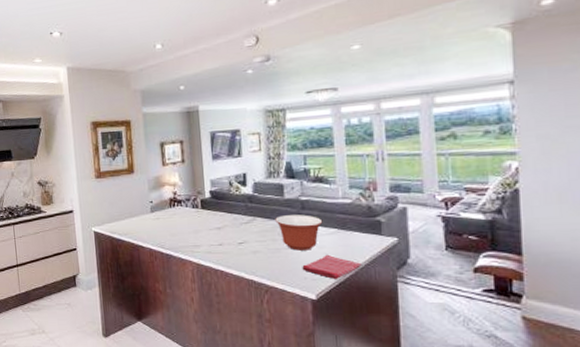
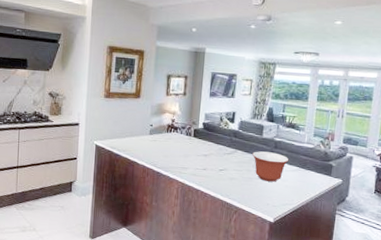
dish towel: present [302,254,362,280] -> none [267,186,312,208]

